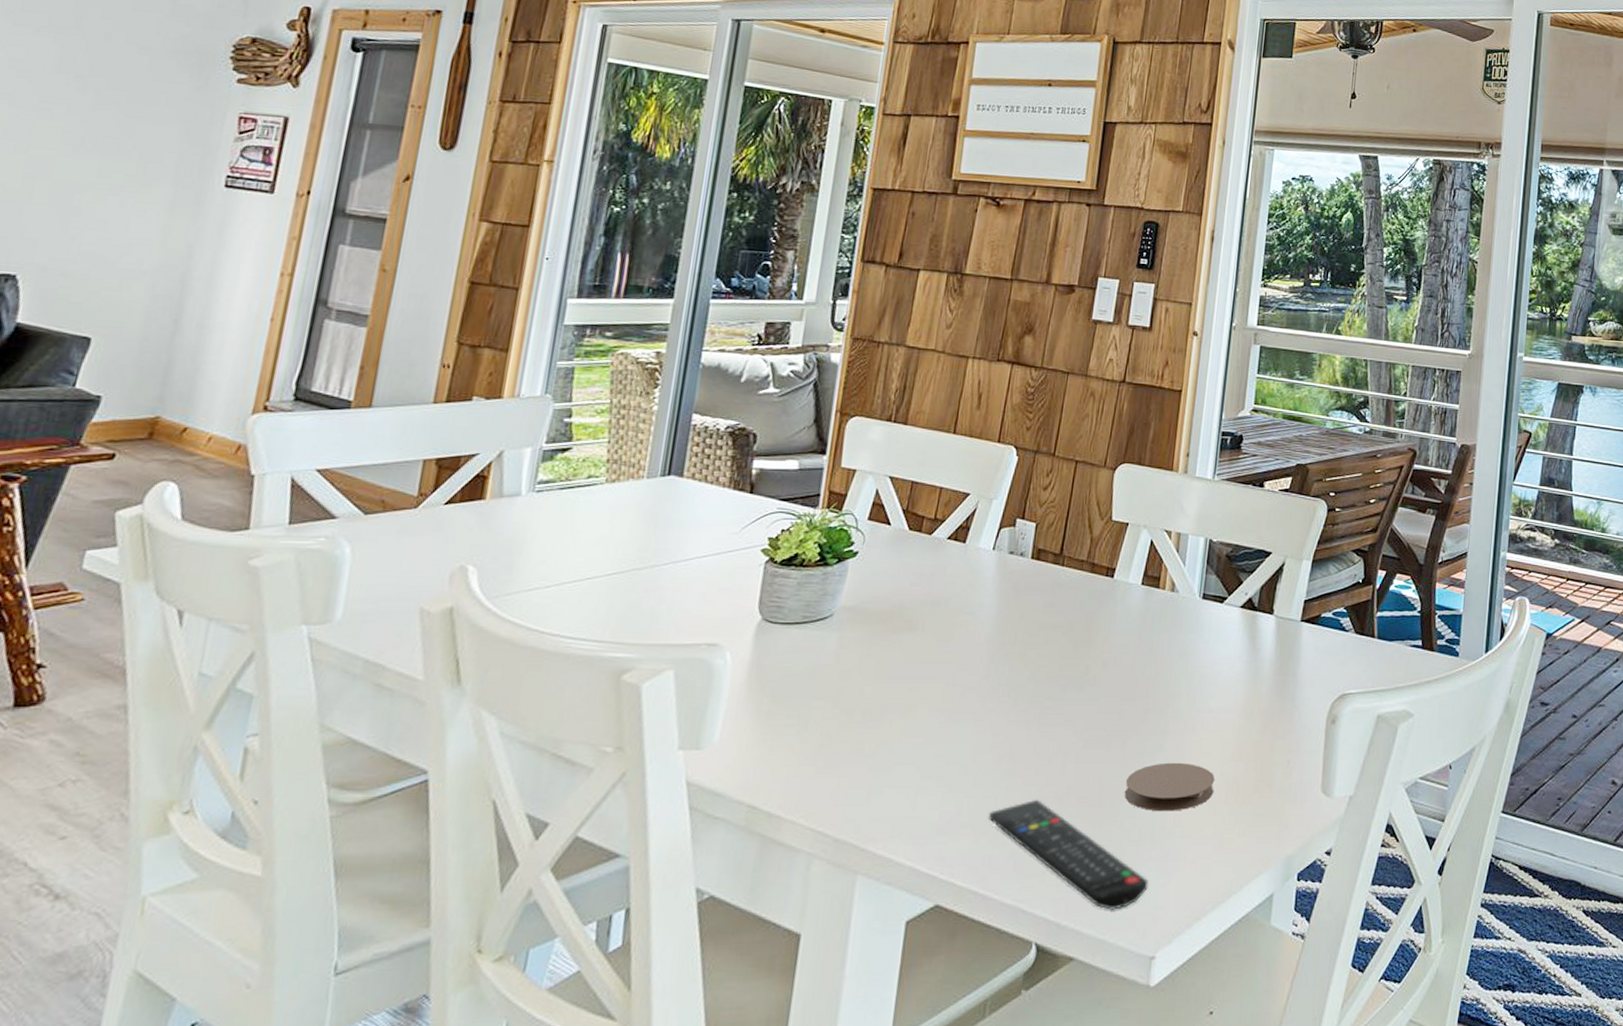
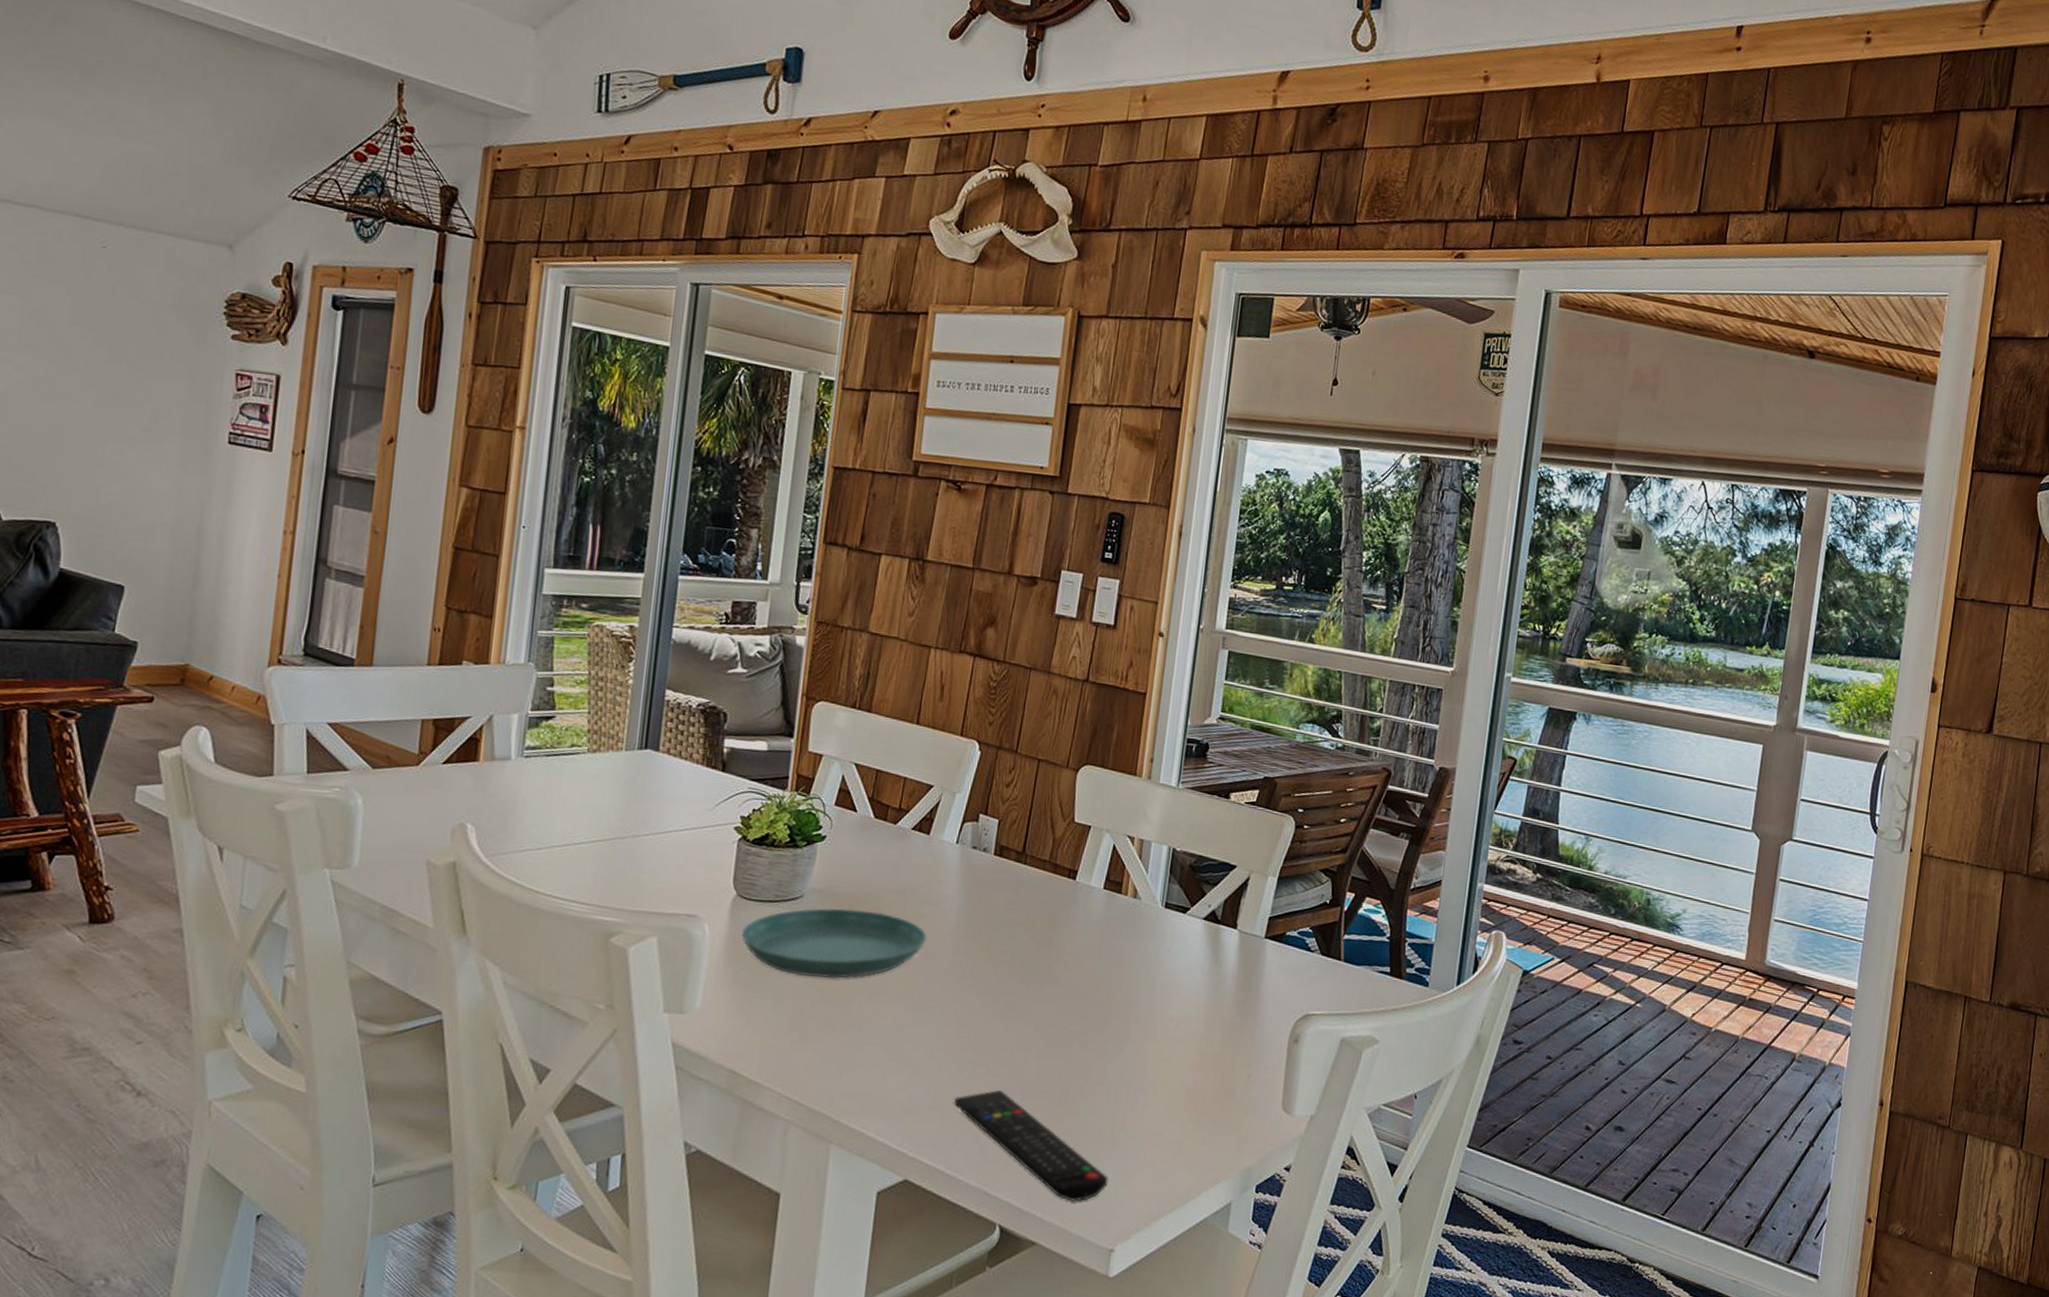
saucer: none [766,625,962,699] -> present [742,907,927,978]
coaster: present [1124,762,1215,812] -> none [1085,1066,1175,1114]

